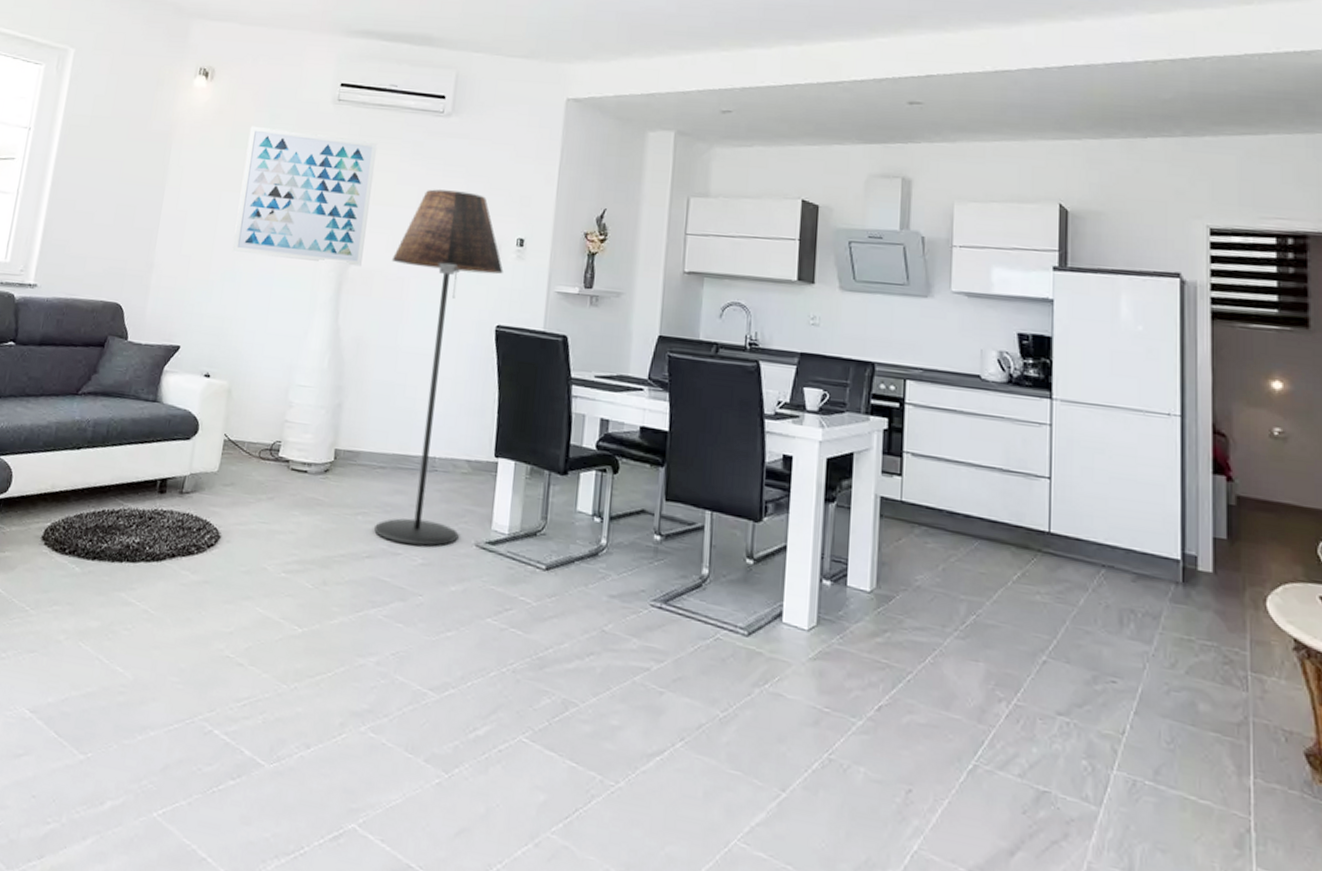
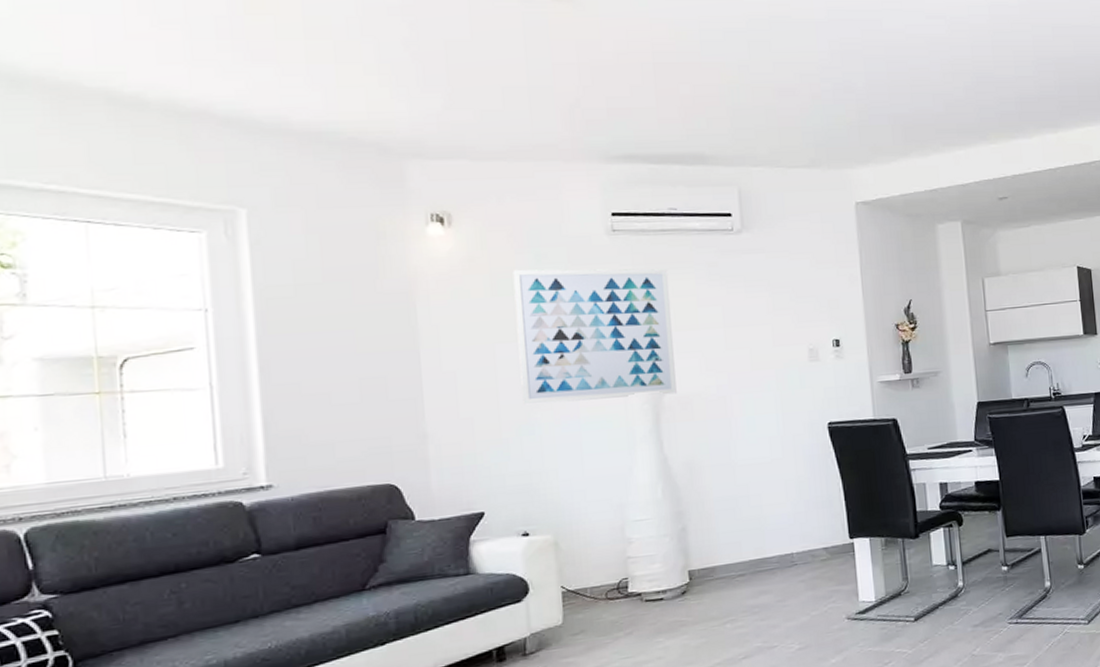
floor lamp: present [374,189,504,547] -> none [708,304,830,638]

